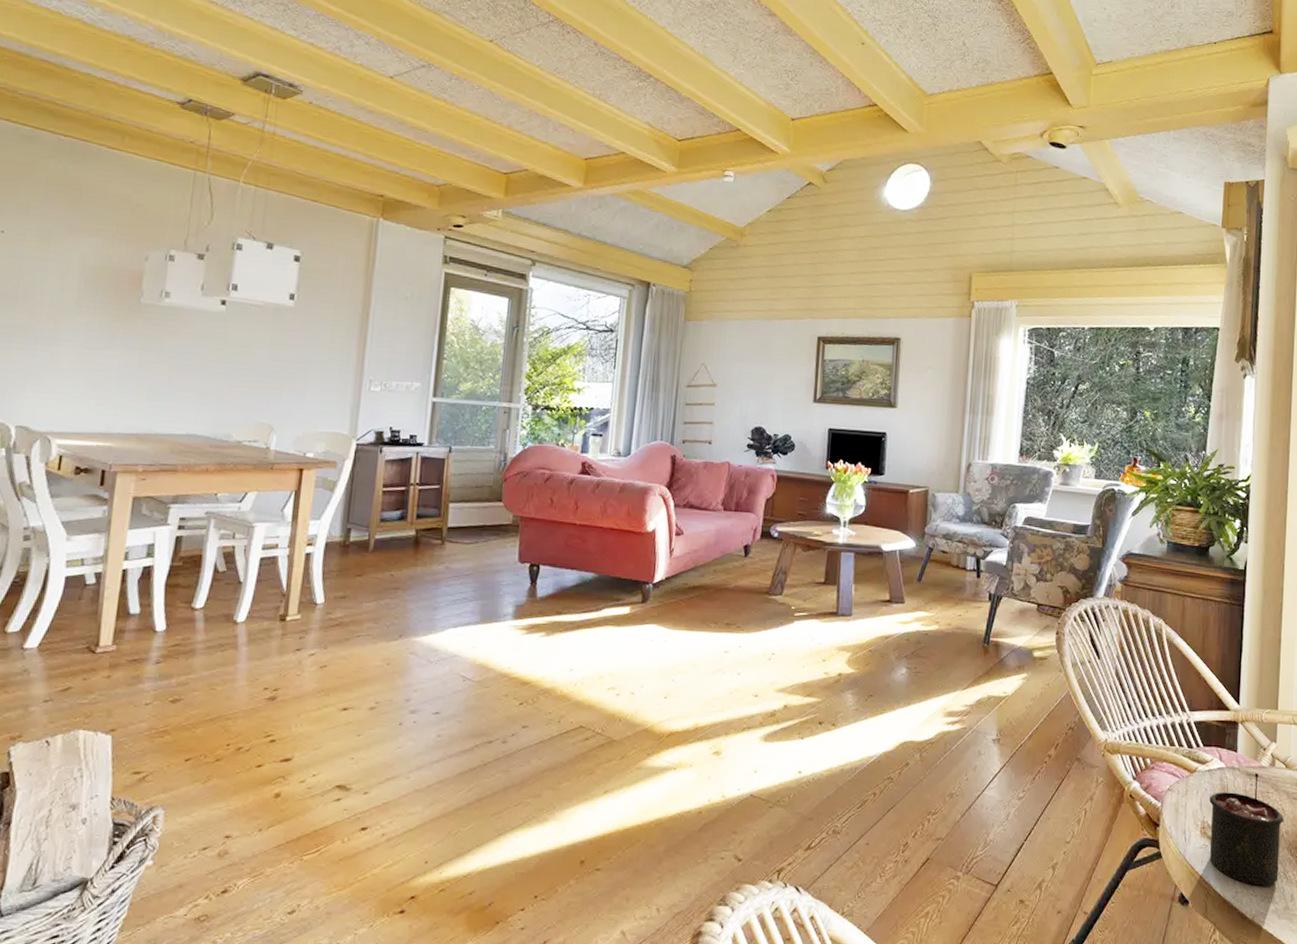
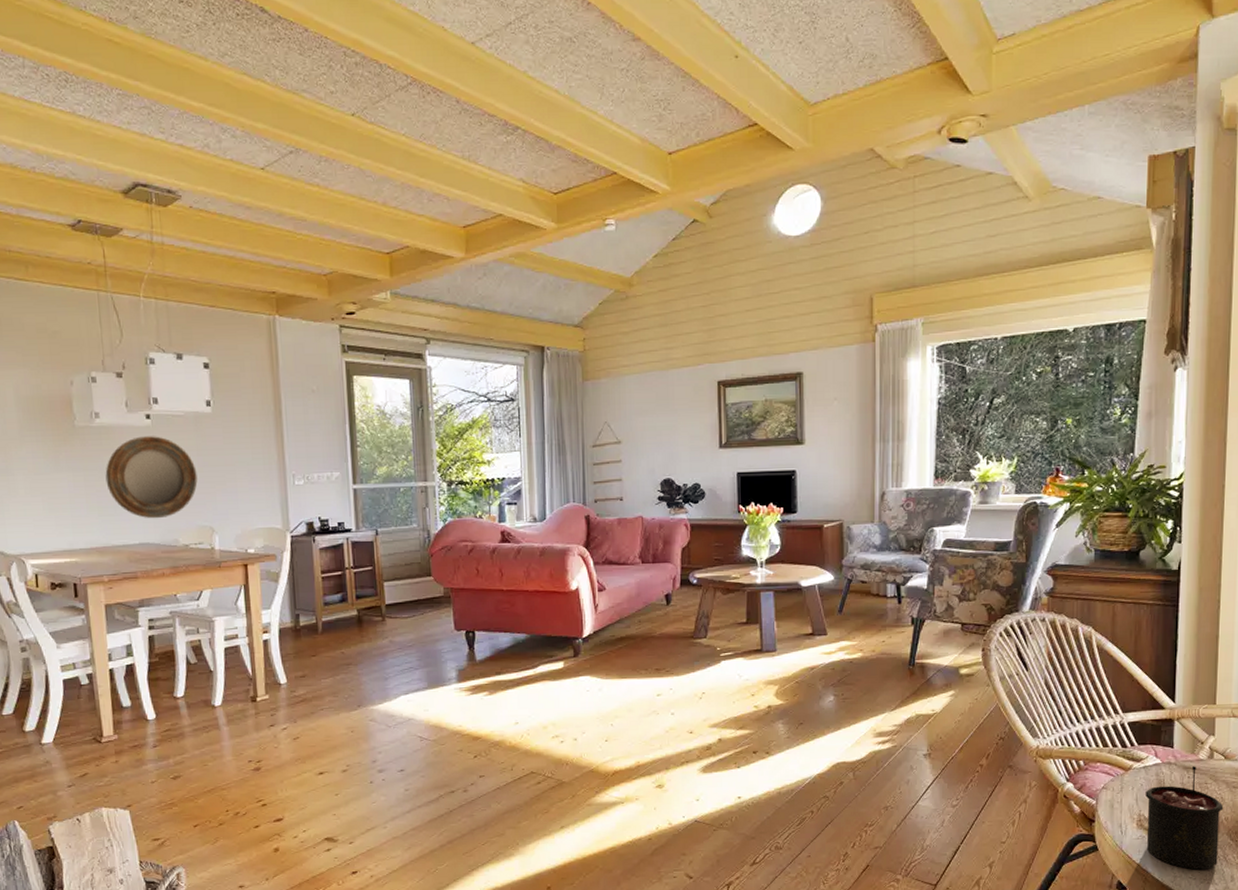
home mirror: none [162,322,266,411] -> present [105,436,198,519]

